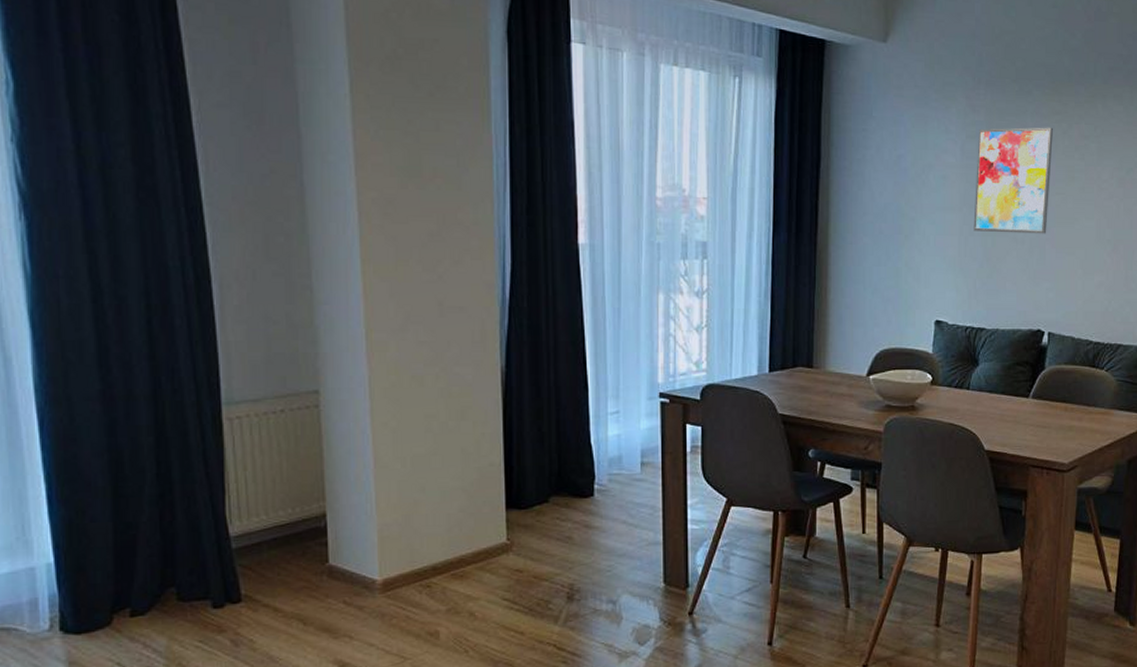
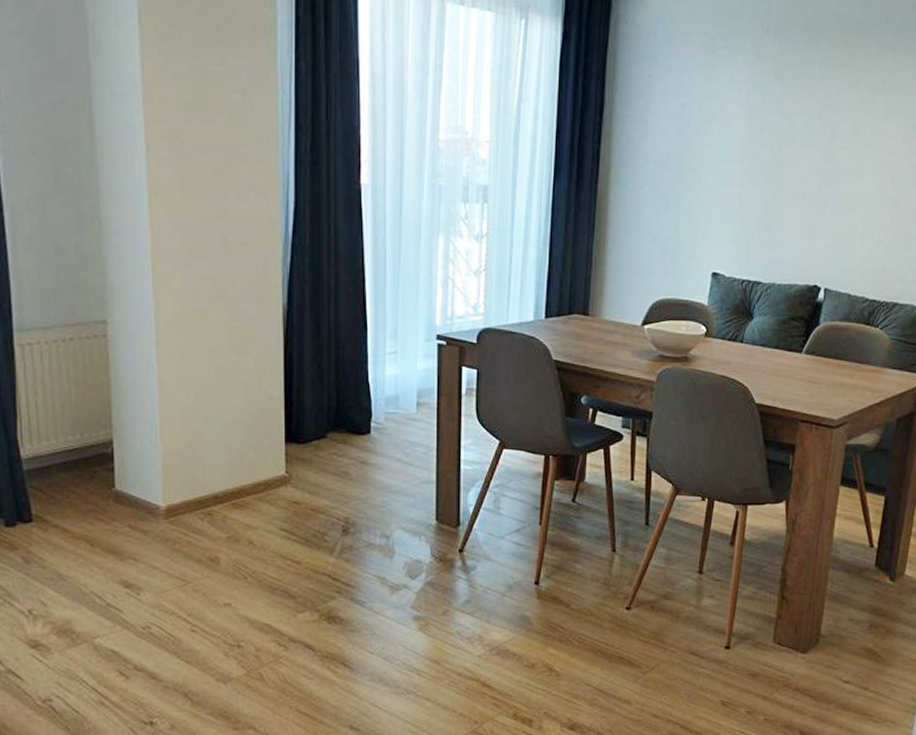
wall art: present [973,127,1054,234] -> none [755,78,842,189]

